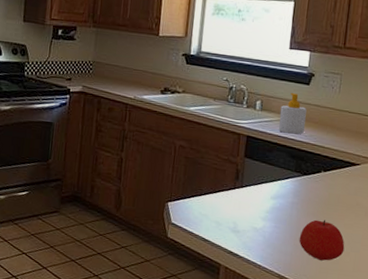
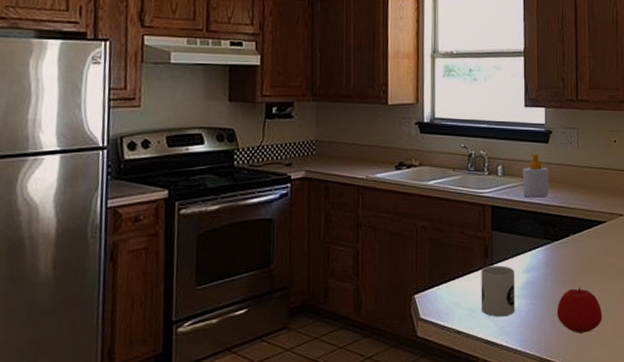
mug: none [227,187,263,234] -> present [480,265,515,317]

